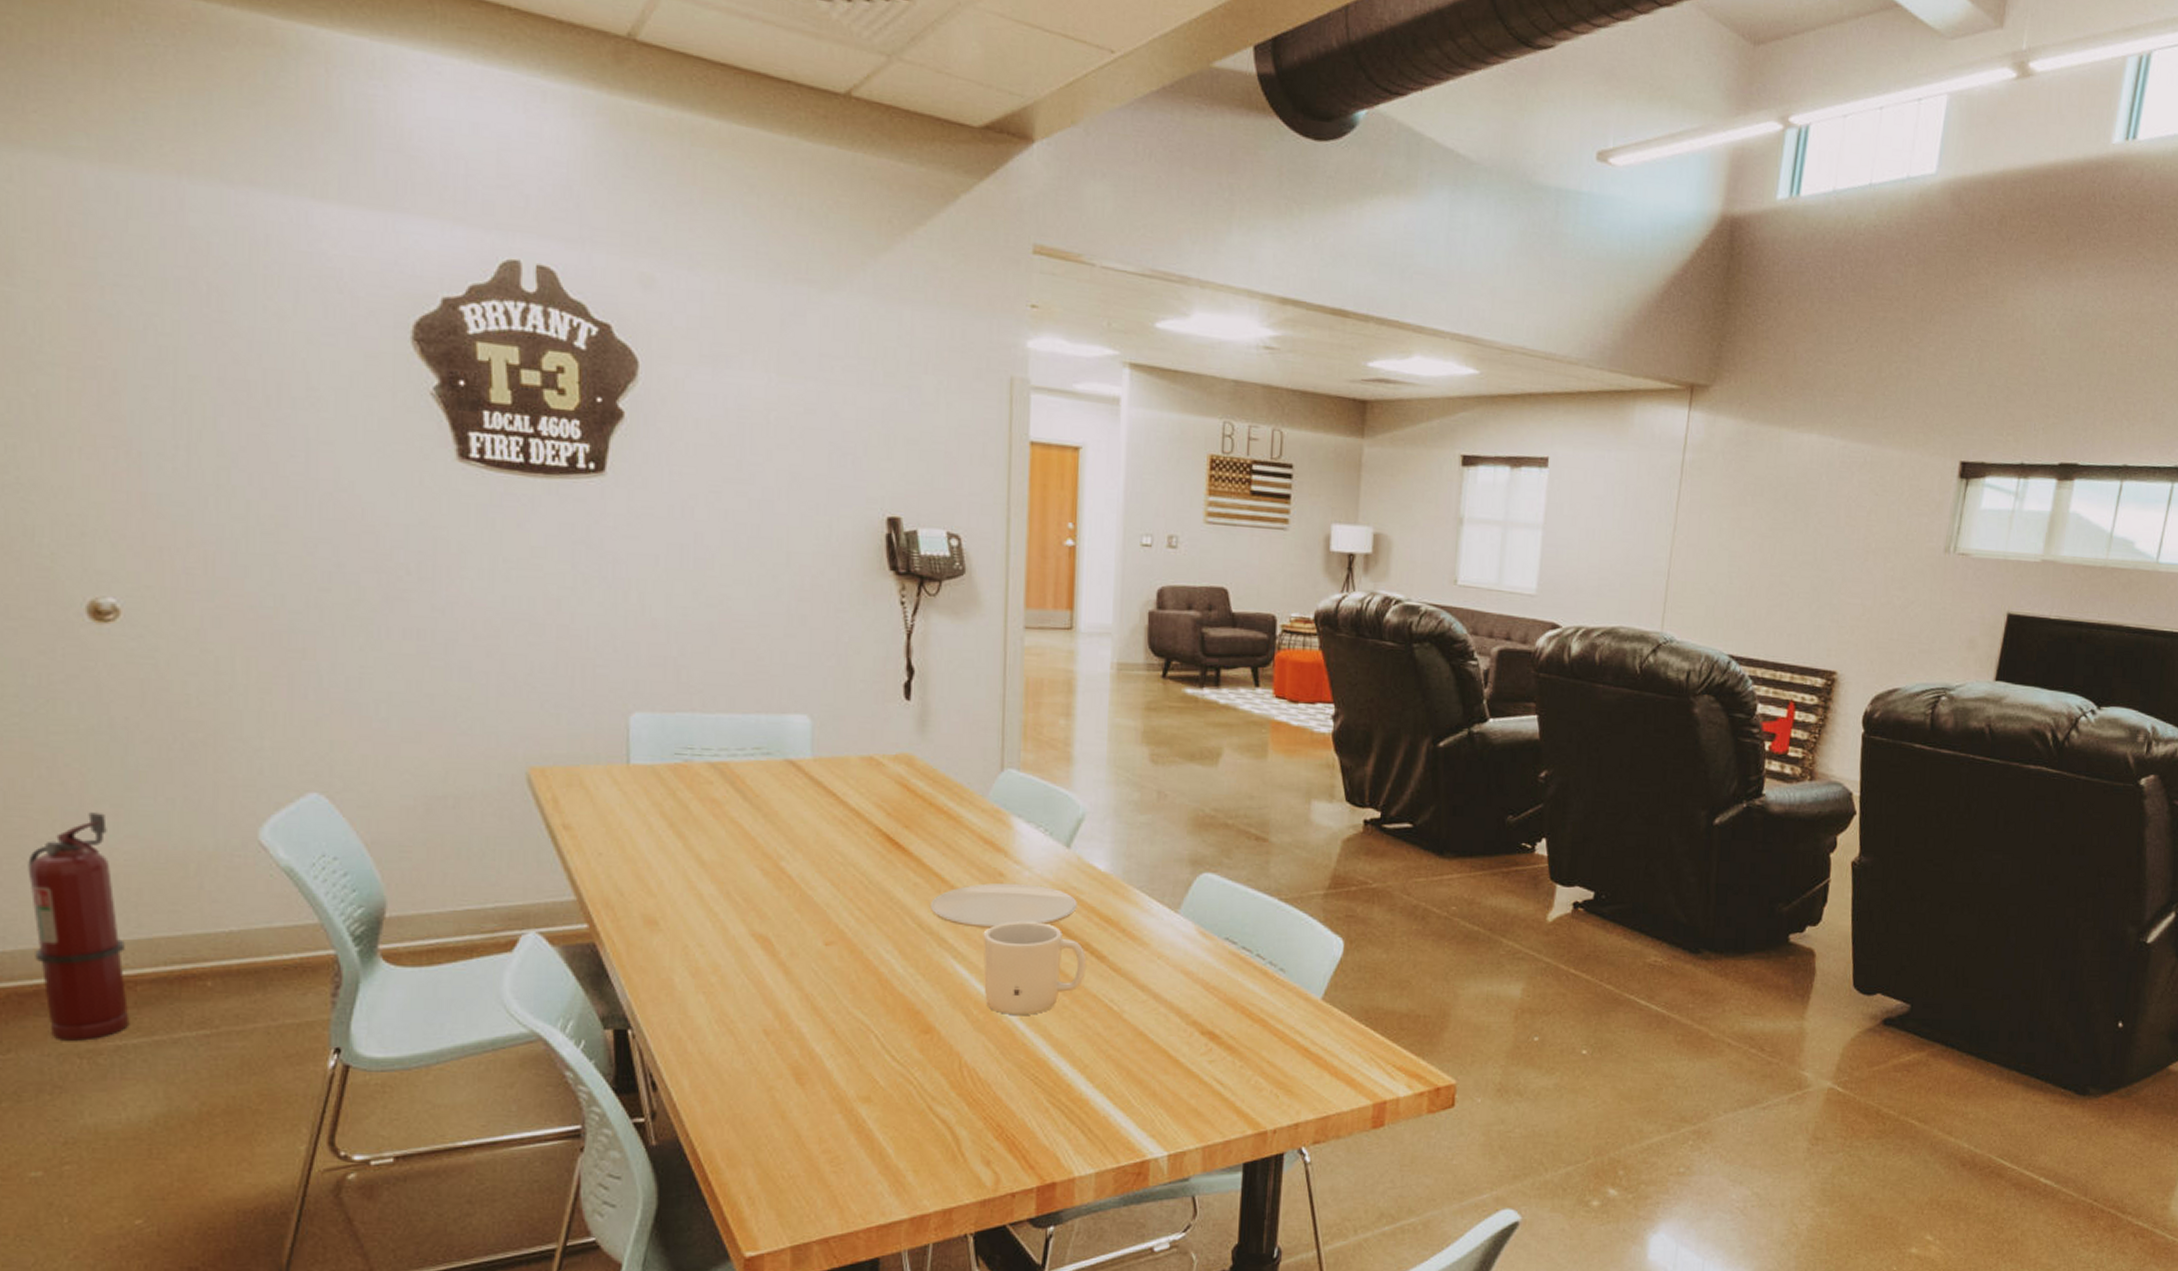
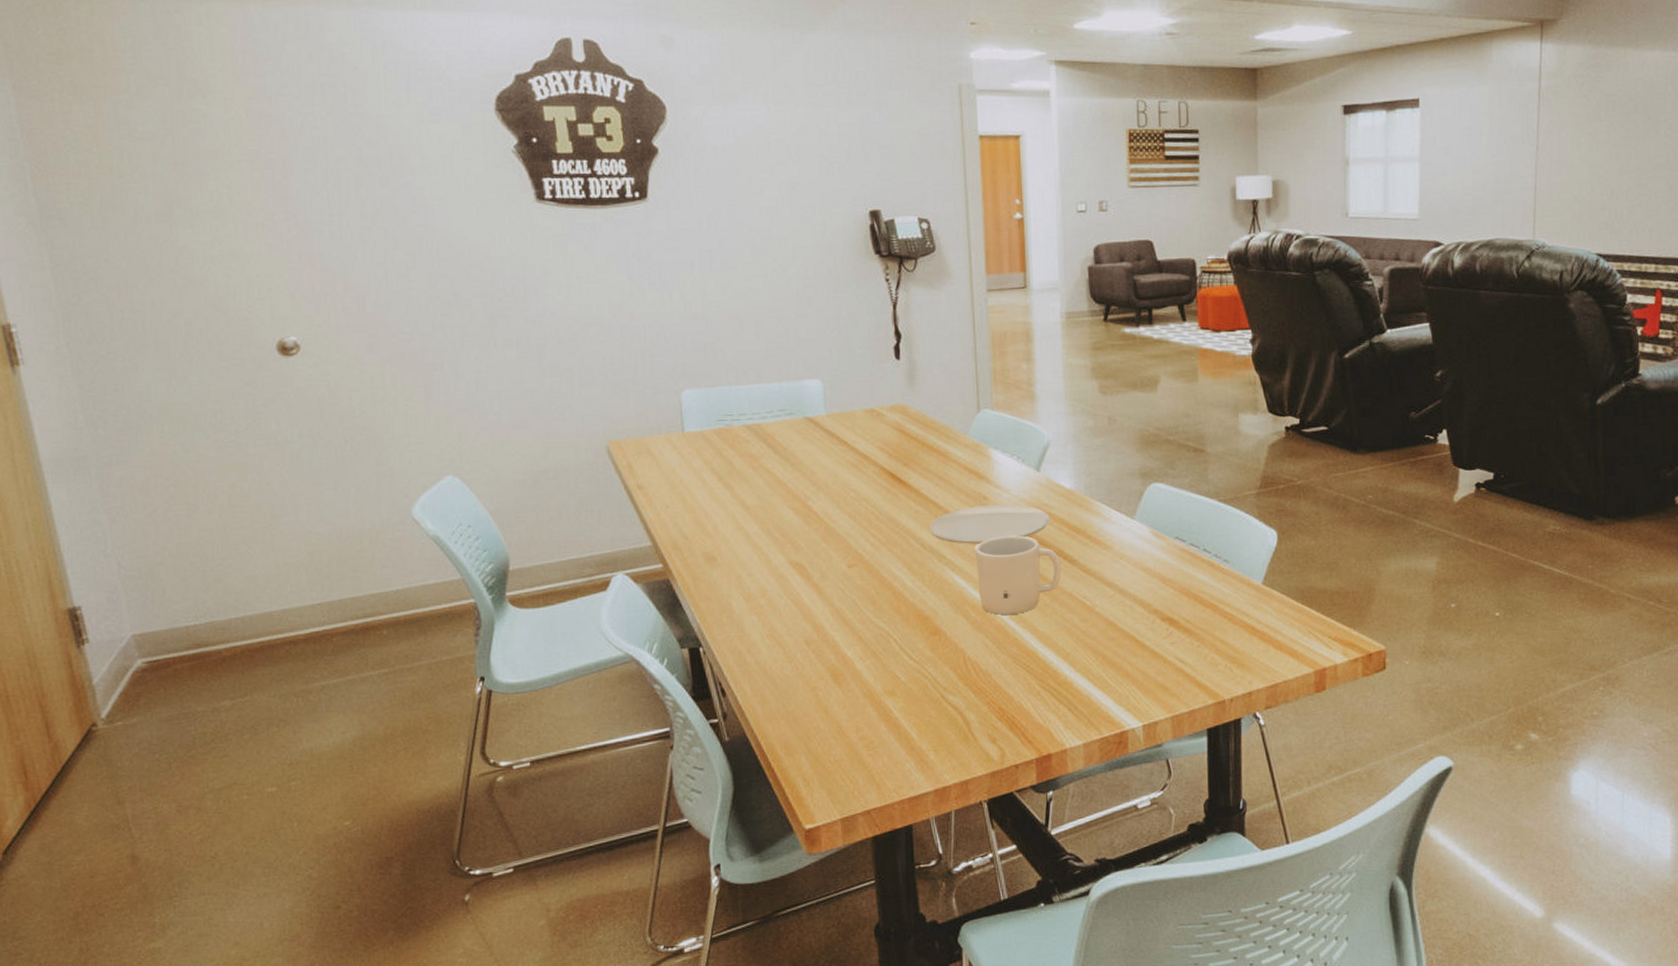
fire extinguisher: present [28,812,130,1041] -> none [249,504,330,684]

